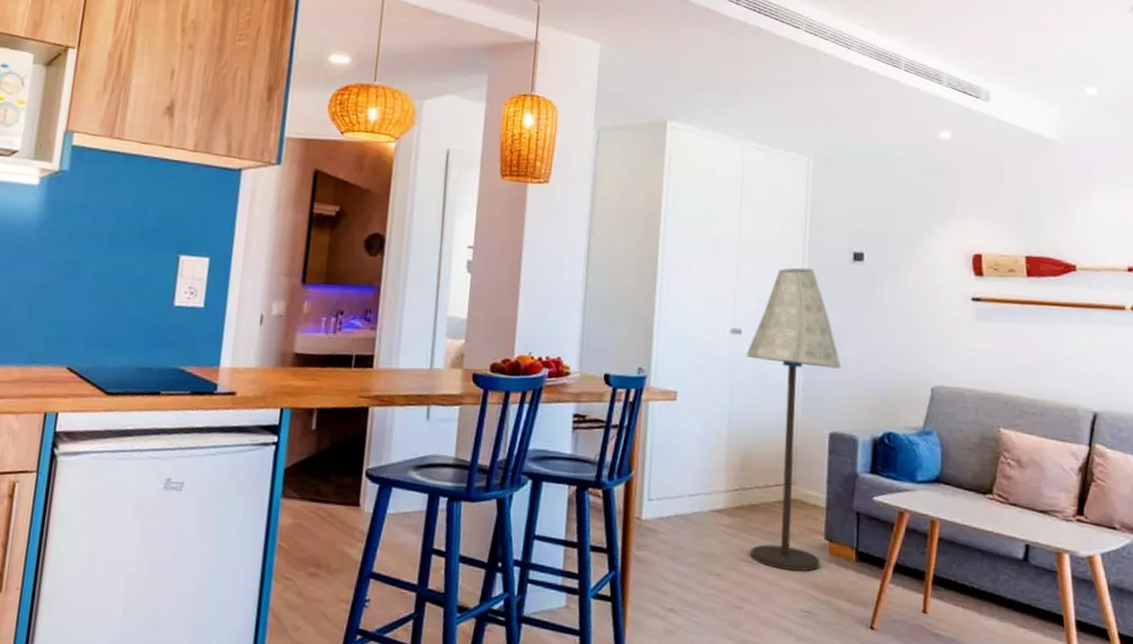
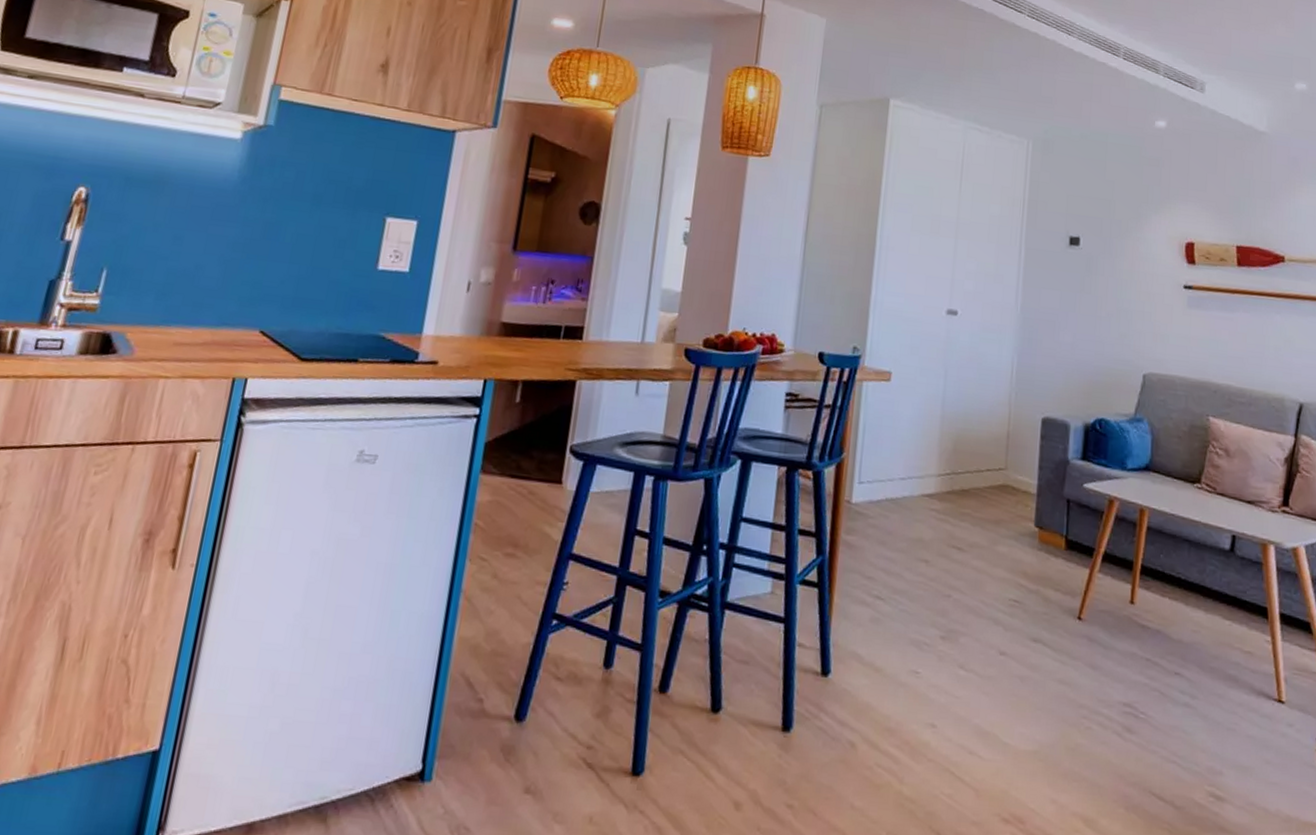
floor lamp: present [746,267,841,572] -> none [959,250,1055,559]

